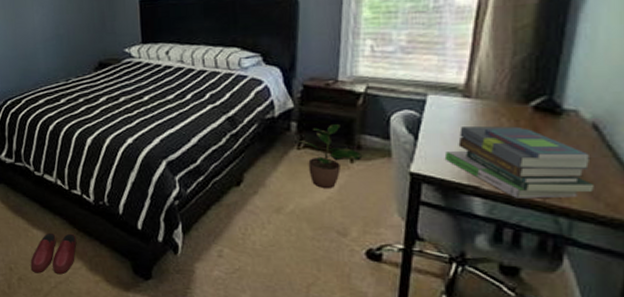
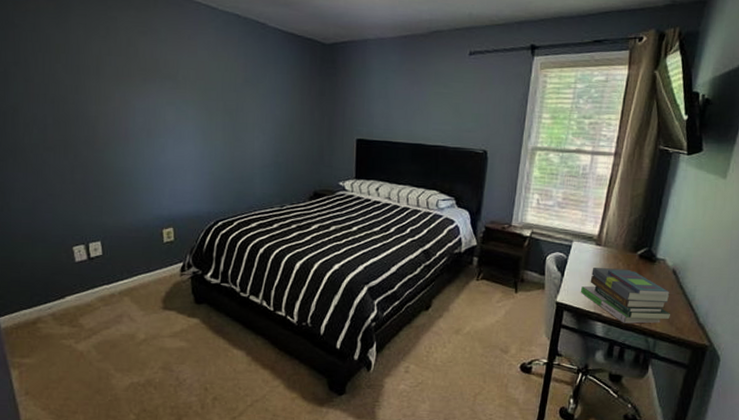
slippers: present [30,232,77,275] -> none [227,352,277,393]
potted plant: present [292,124,363,188] -> none [473,261,525,313]

